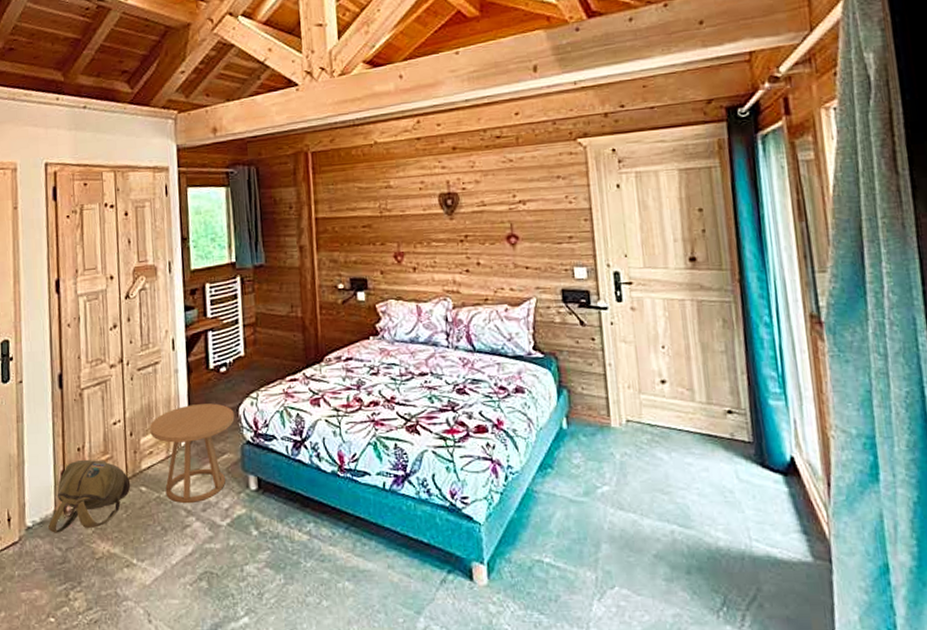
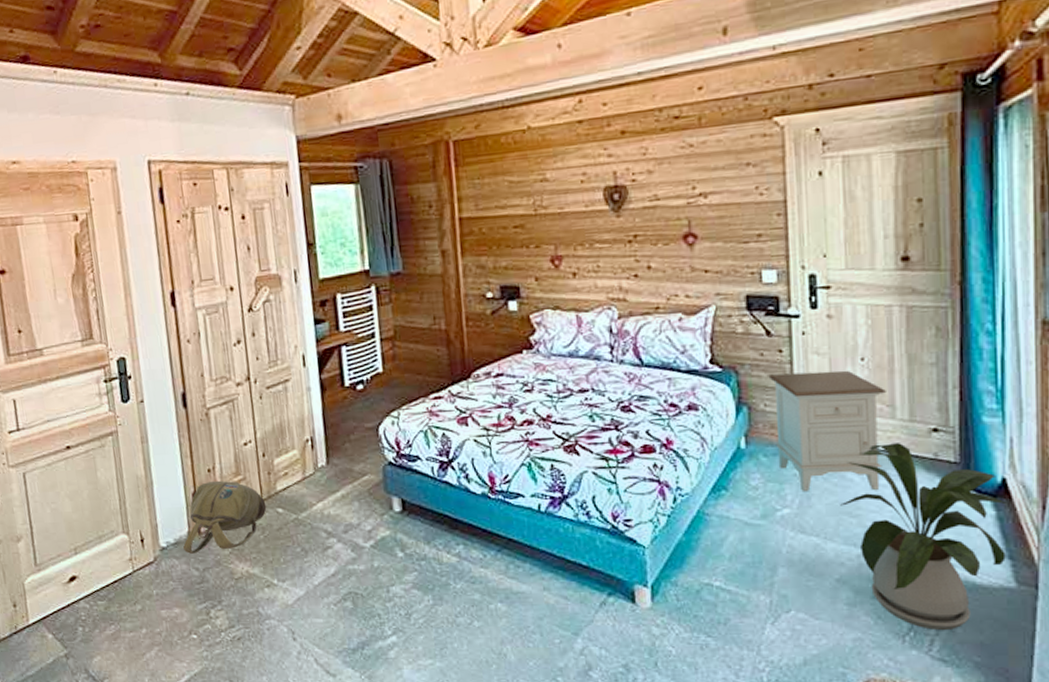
side table: present [149,403,235,503] -> none [283,423,375,525]
nightstand: none [584,357,687,469] -> present [768,370,886,491]
house plant: none [653,424,801,606] -> present [840,443,1008,631]

